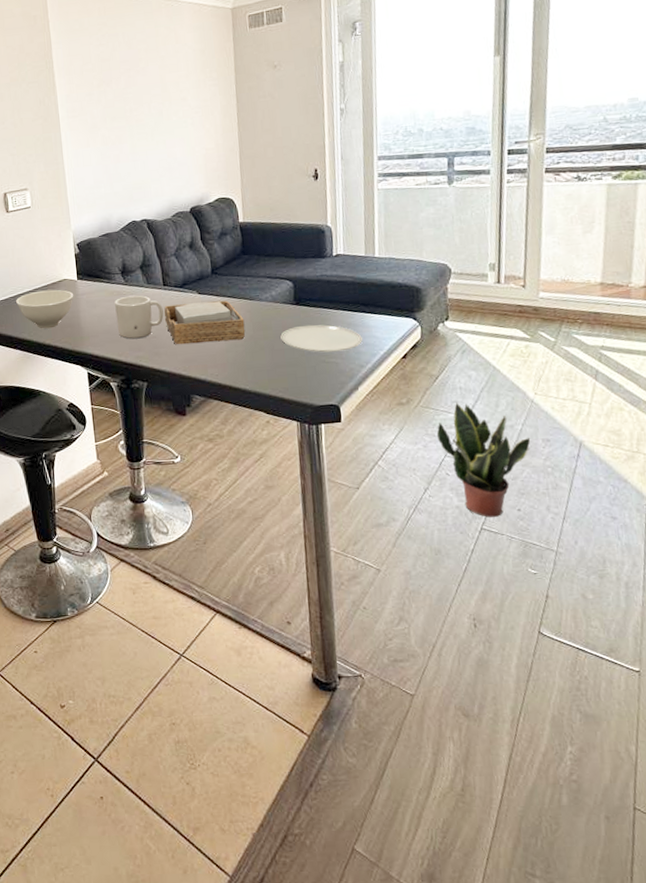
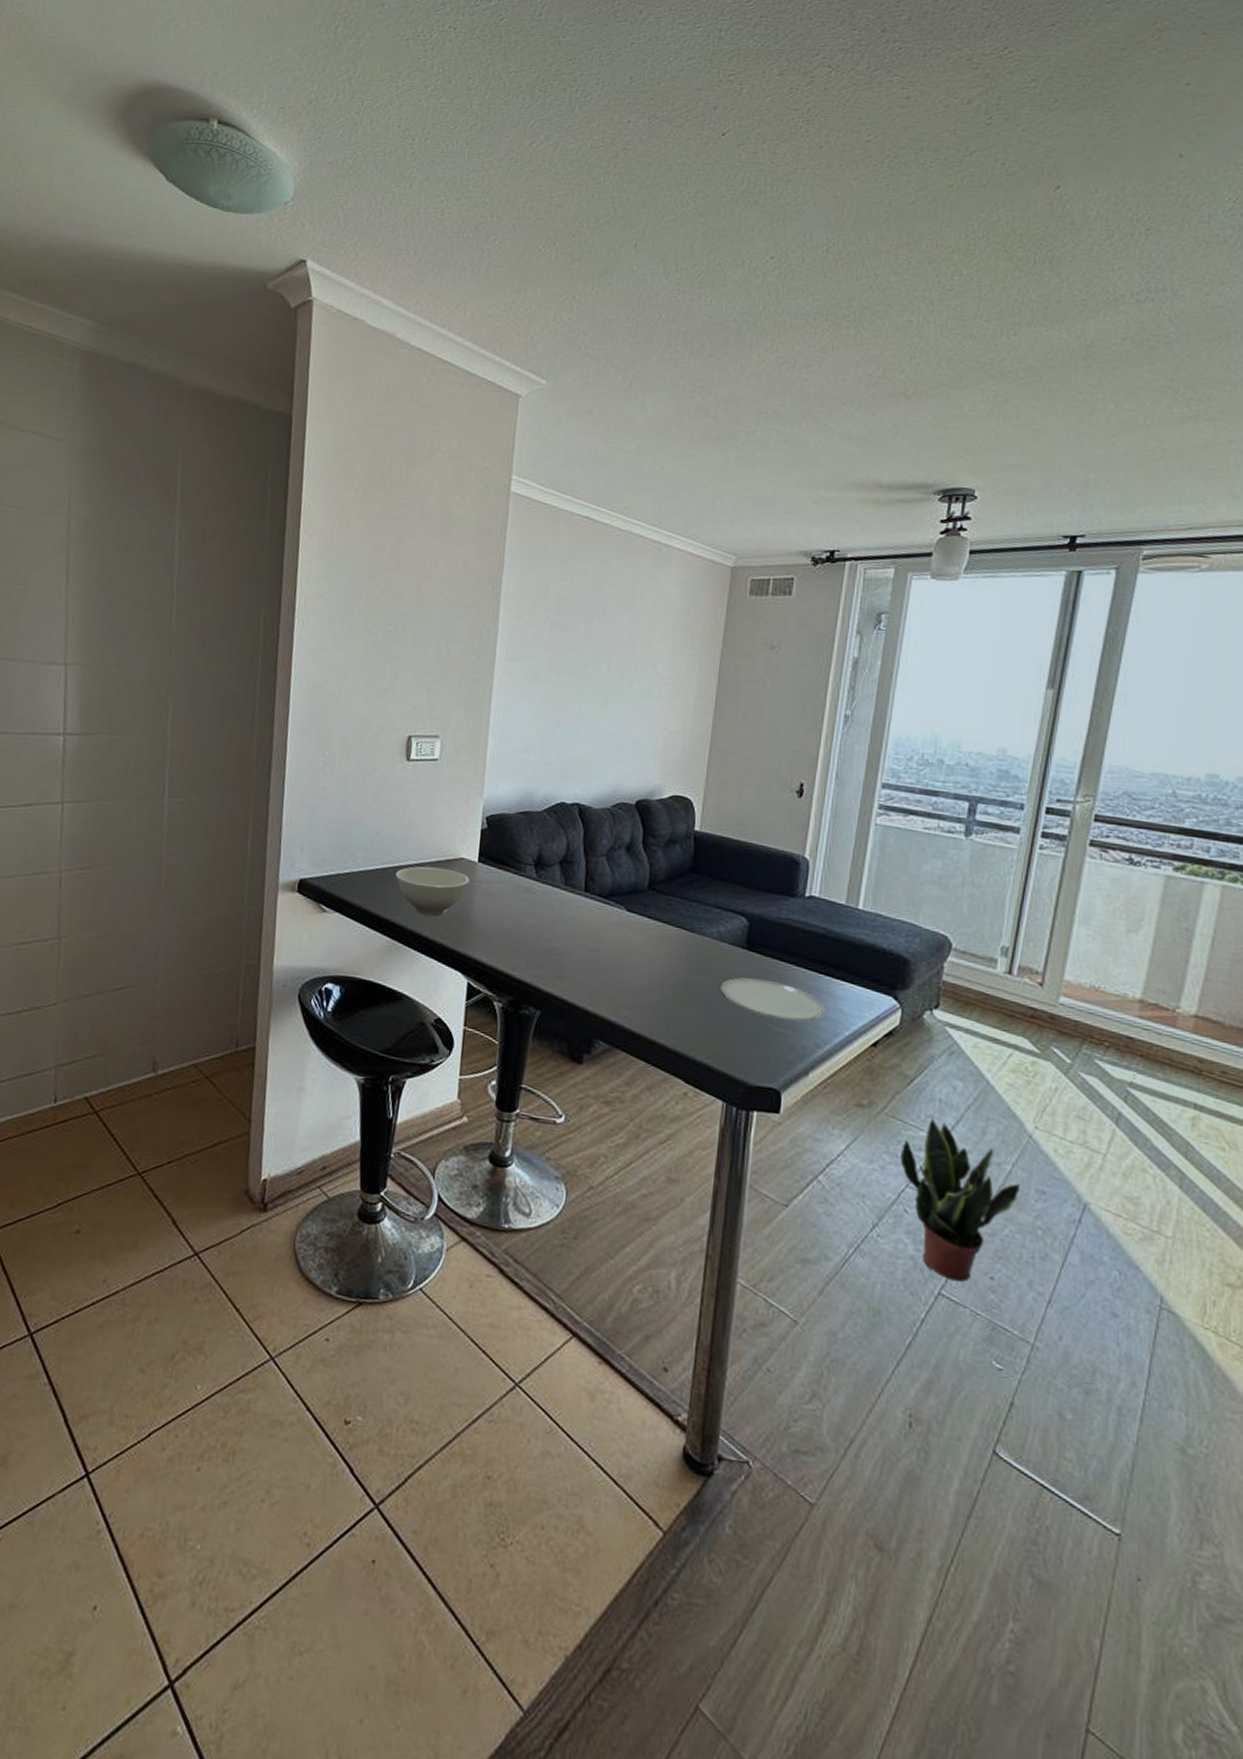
mug: present [115,295,164,340] -> none [516,895,579,953]
napkin holder: present [164,300,246,345] -> none [577,917,679,981]

